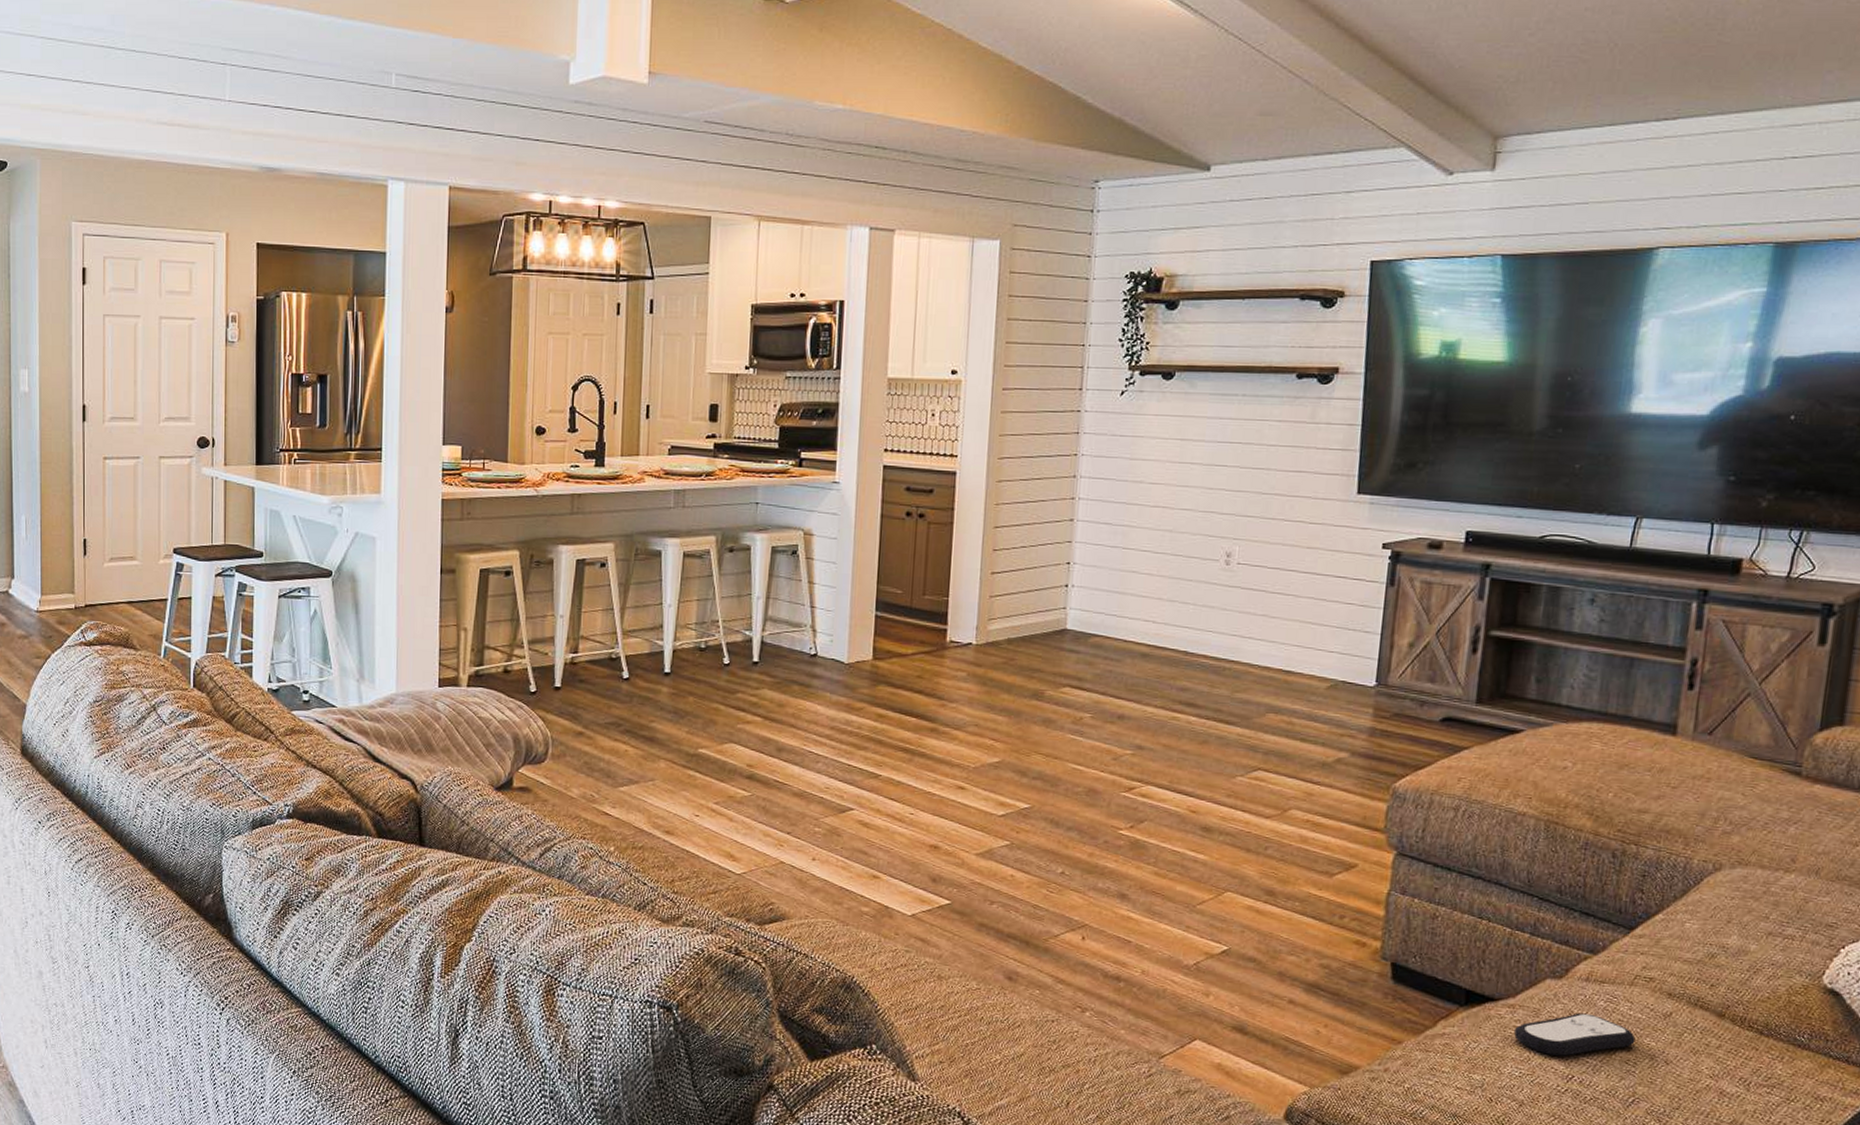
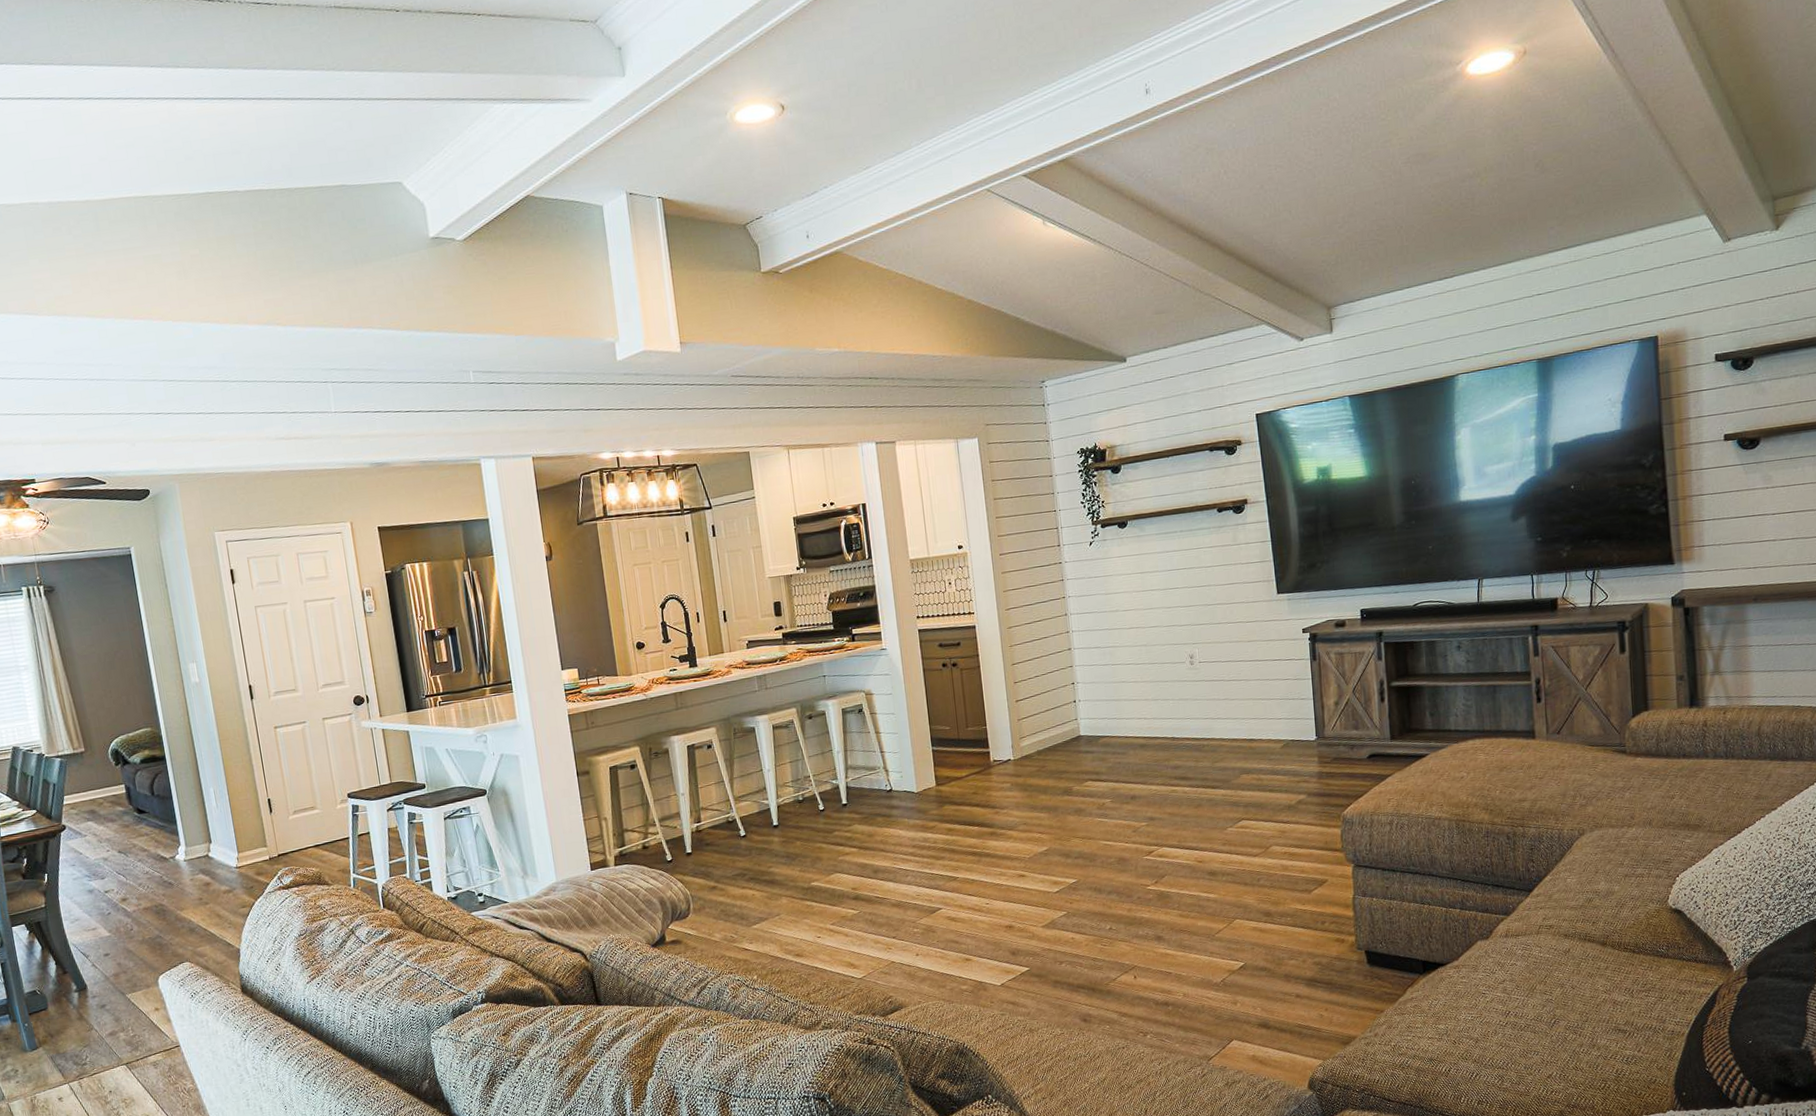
remote control: present [1513,1013,1636,1056] -> none [1461,961,1548,999]

